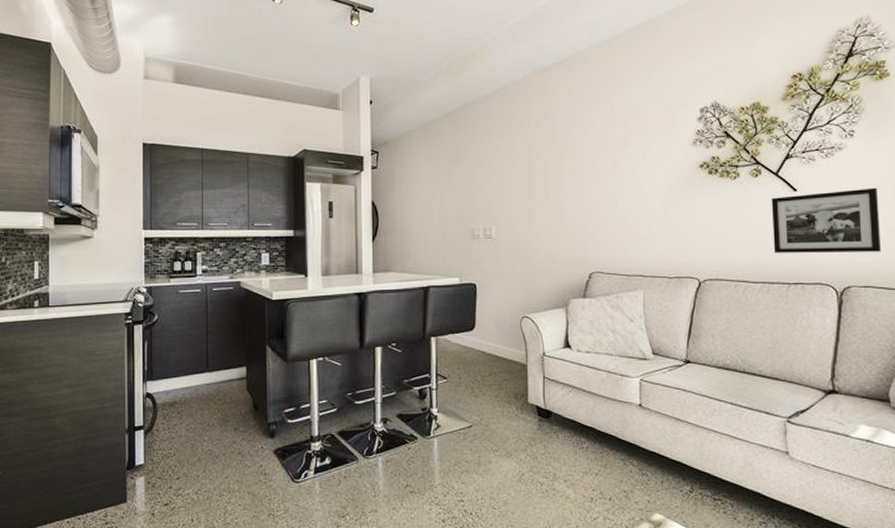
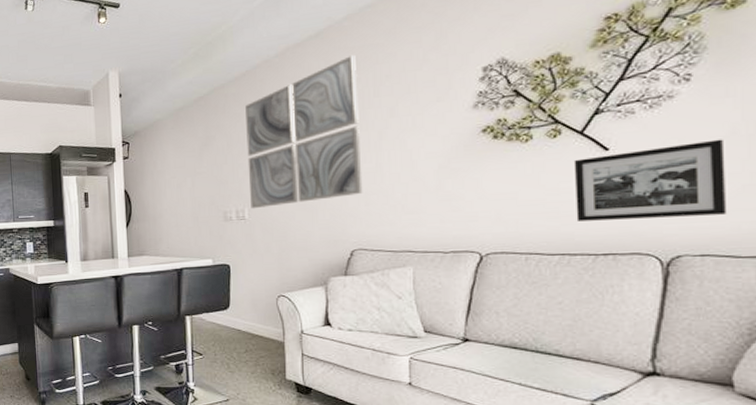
wall art: none [495,86,600,228] -> present [245,55,363,209]

